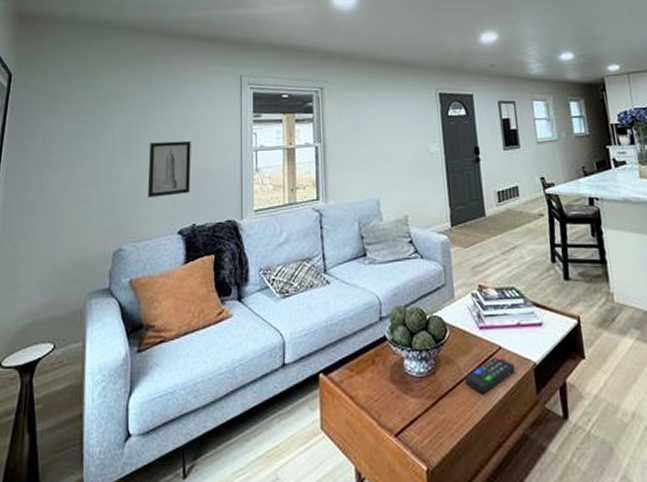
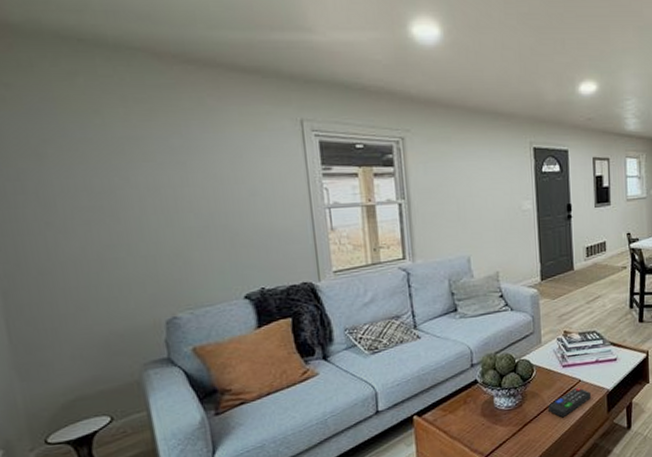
wall art: present [148,140,191,197] -> none [191,196,253,261]

